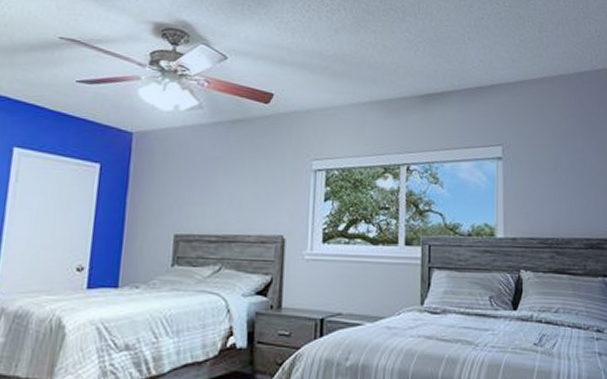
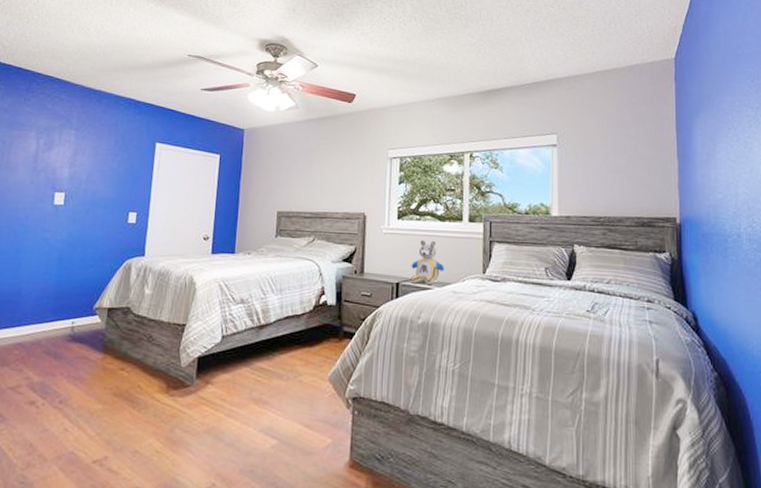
stuffed animal: none [337,268,377,321] -> present [410,241,444,286]

